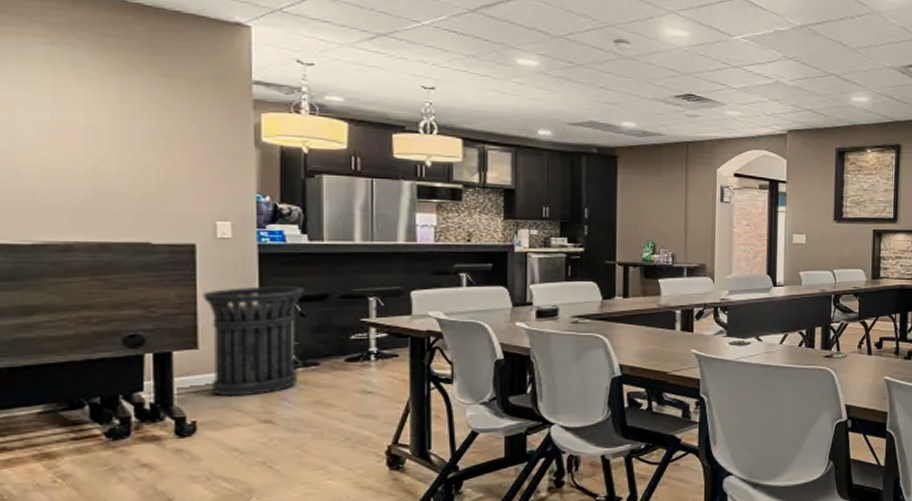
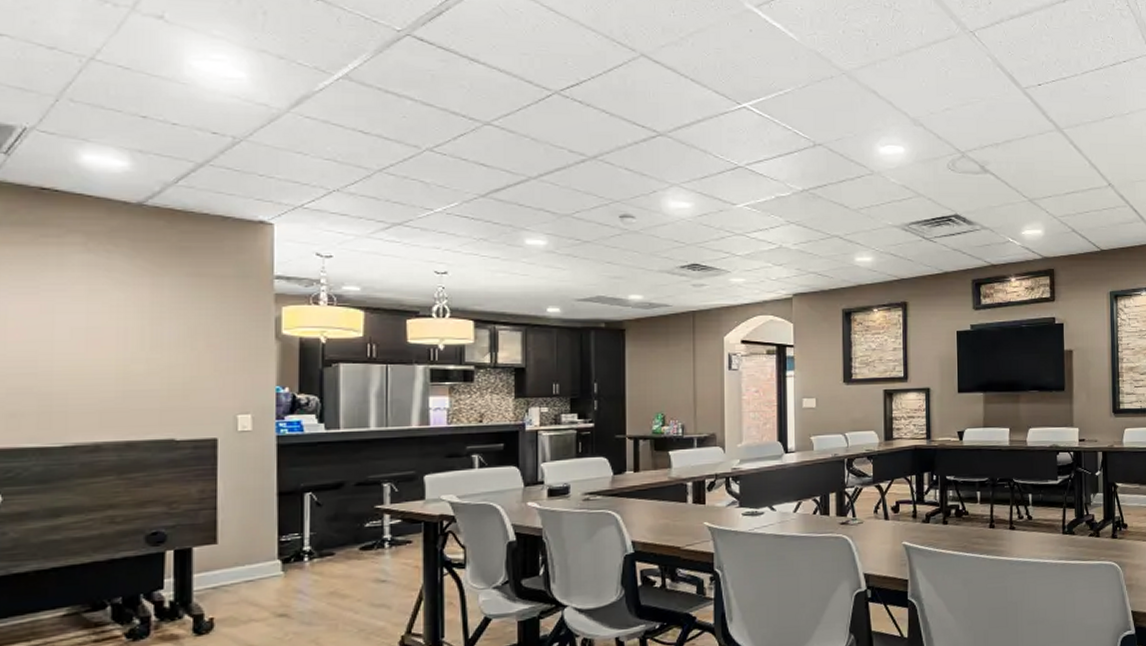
trash can: present [202,286,304,397] -> none [223,476,320,592]

